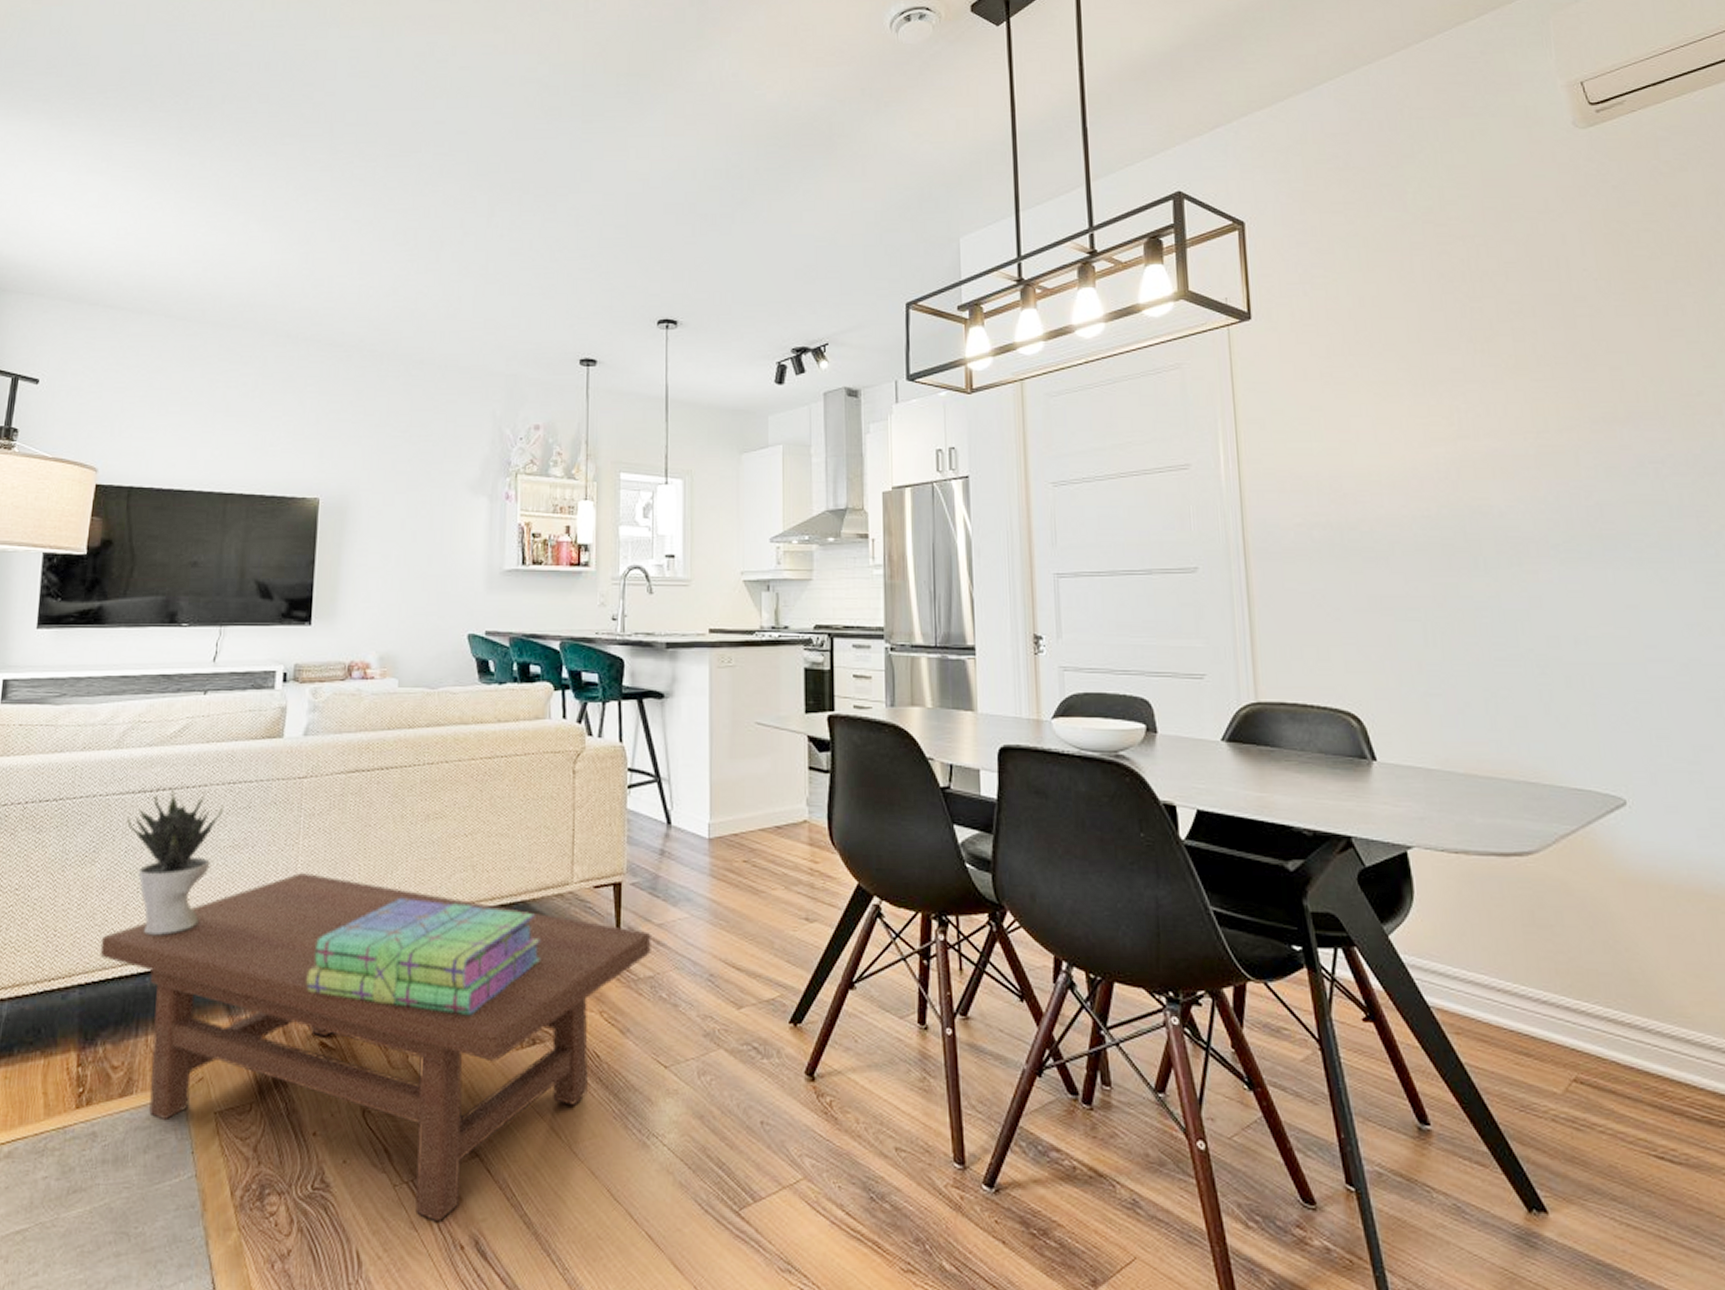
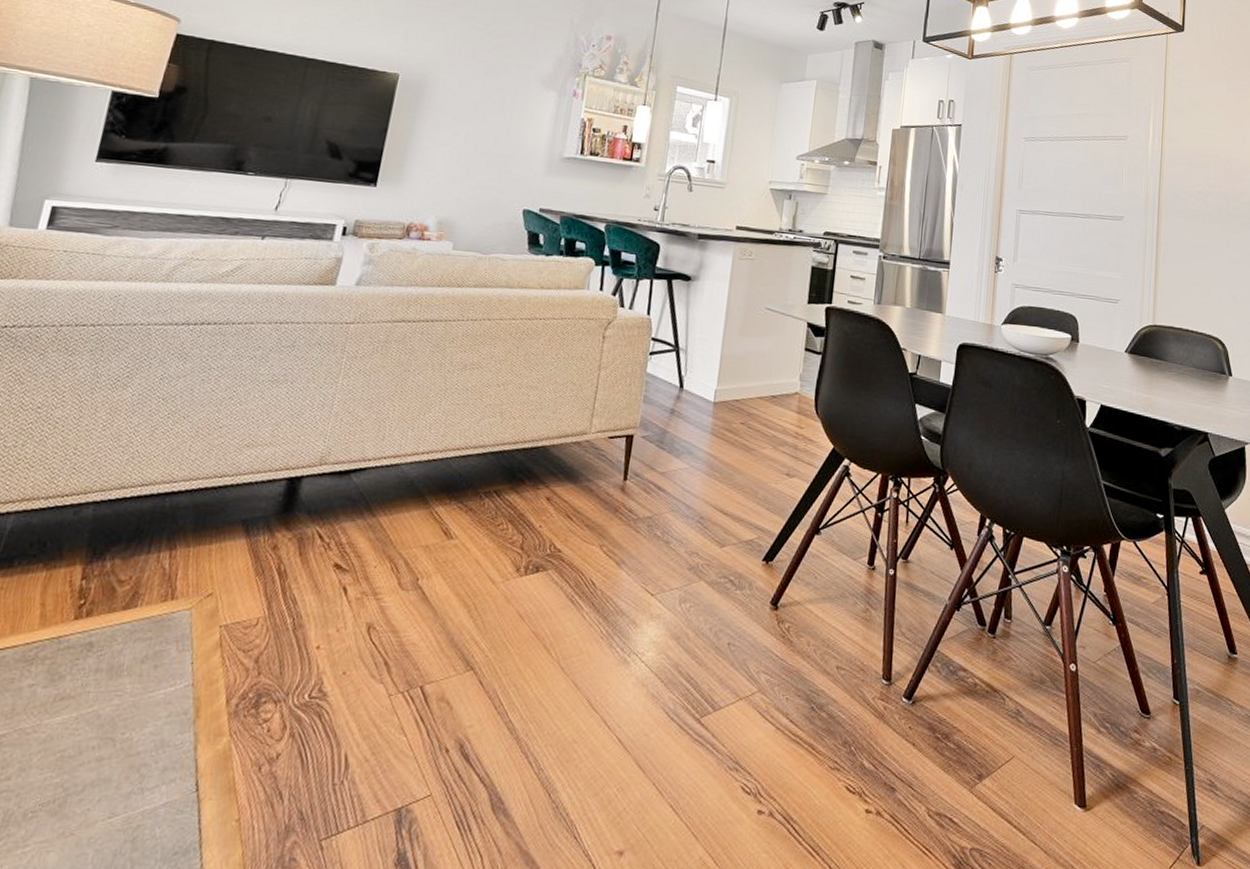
coffee table: present [100,873,651,1223] -> none [120,409,654,729]
potted plant: present [127,788,223,935] -> none [166,323,267,459]
stack of books: present [306,899,540,1016] -> none [327,438,555,545]

